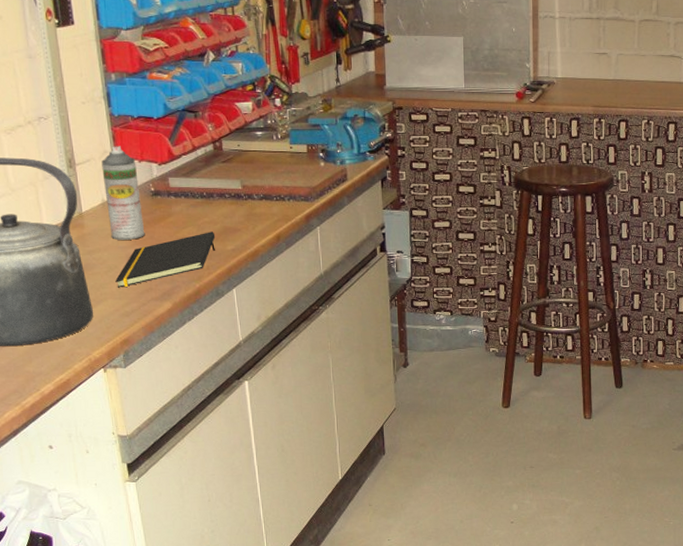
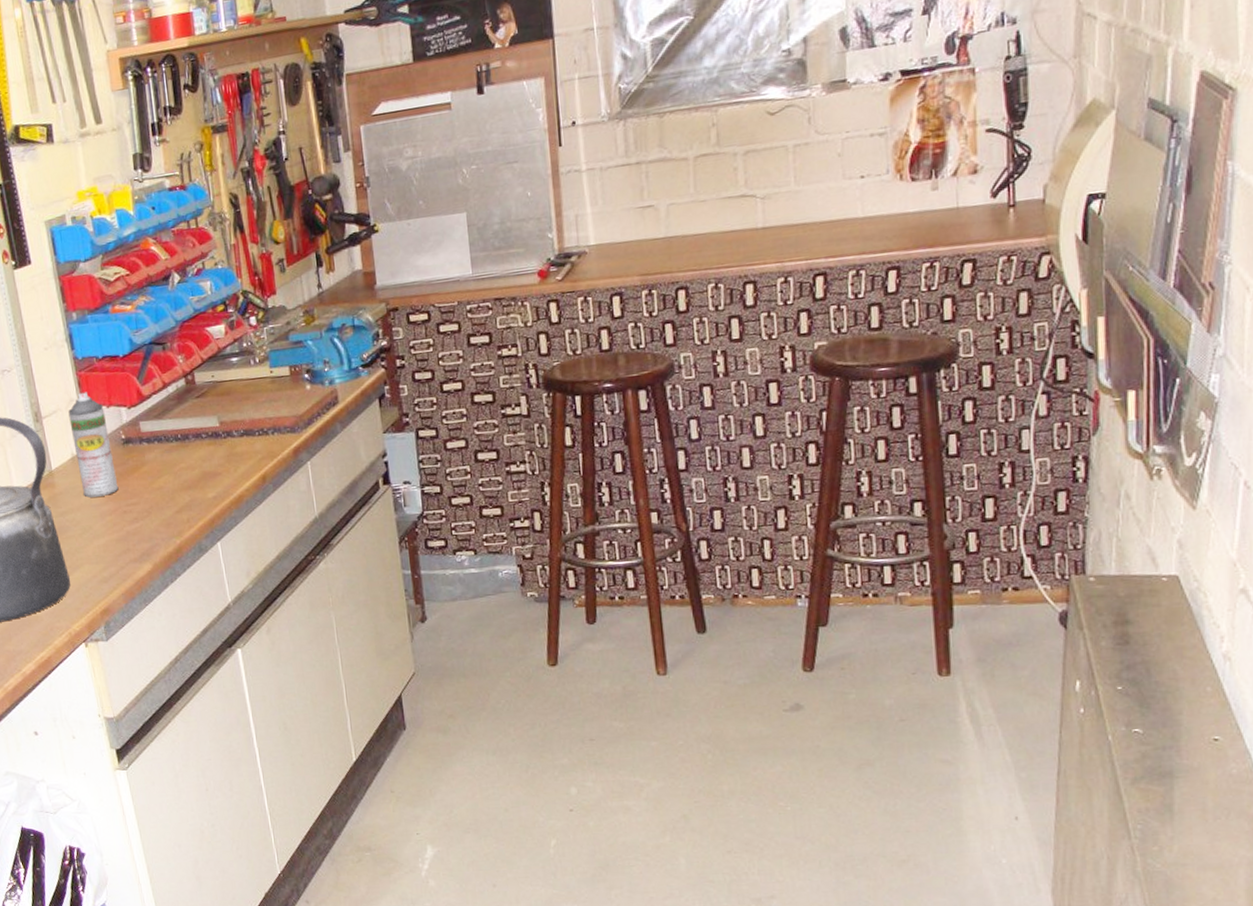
notepad: present [115,232,216,288] -> none [91,478,195,551]

